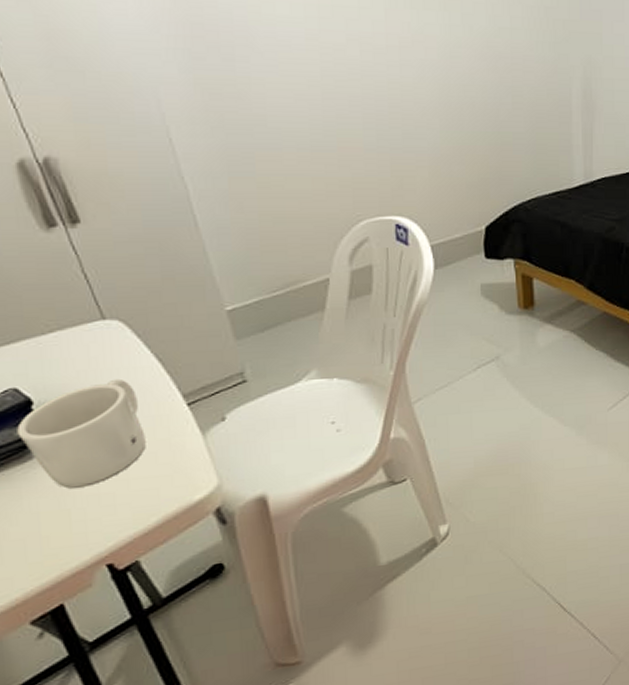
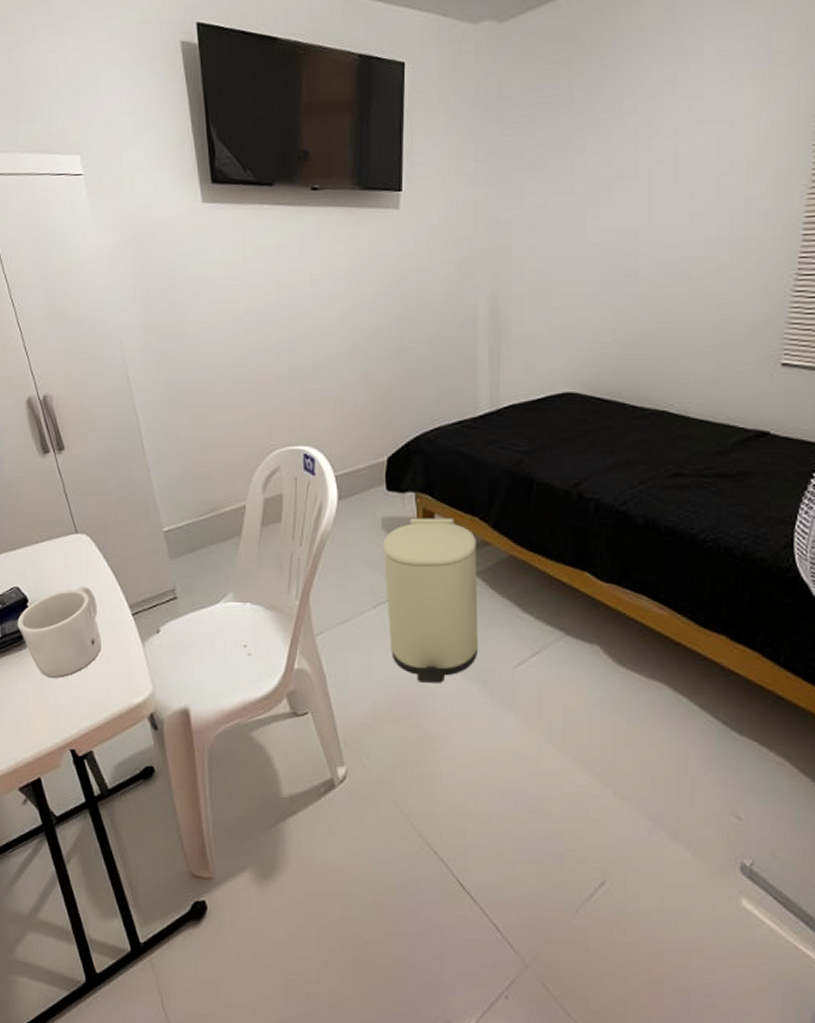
pedal bin: none [481,281,576,435] -> present [382,517,479,683]

